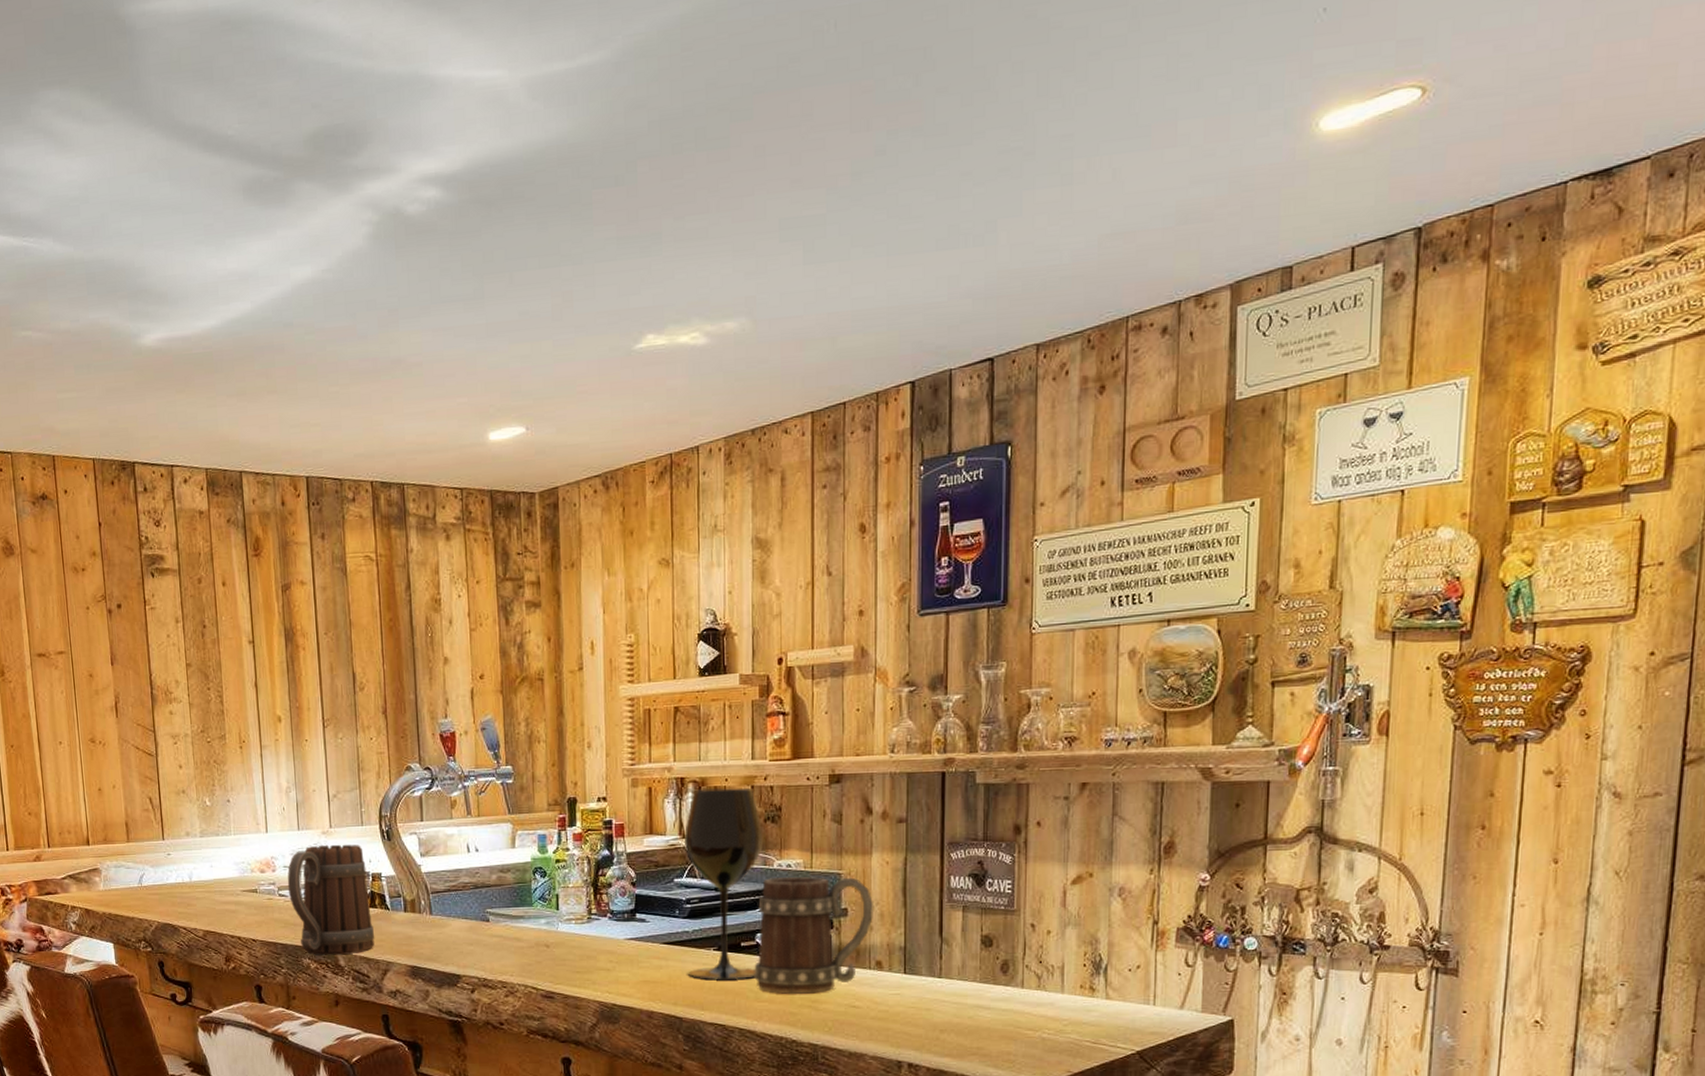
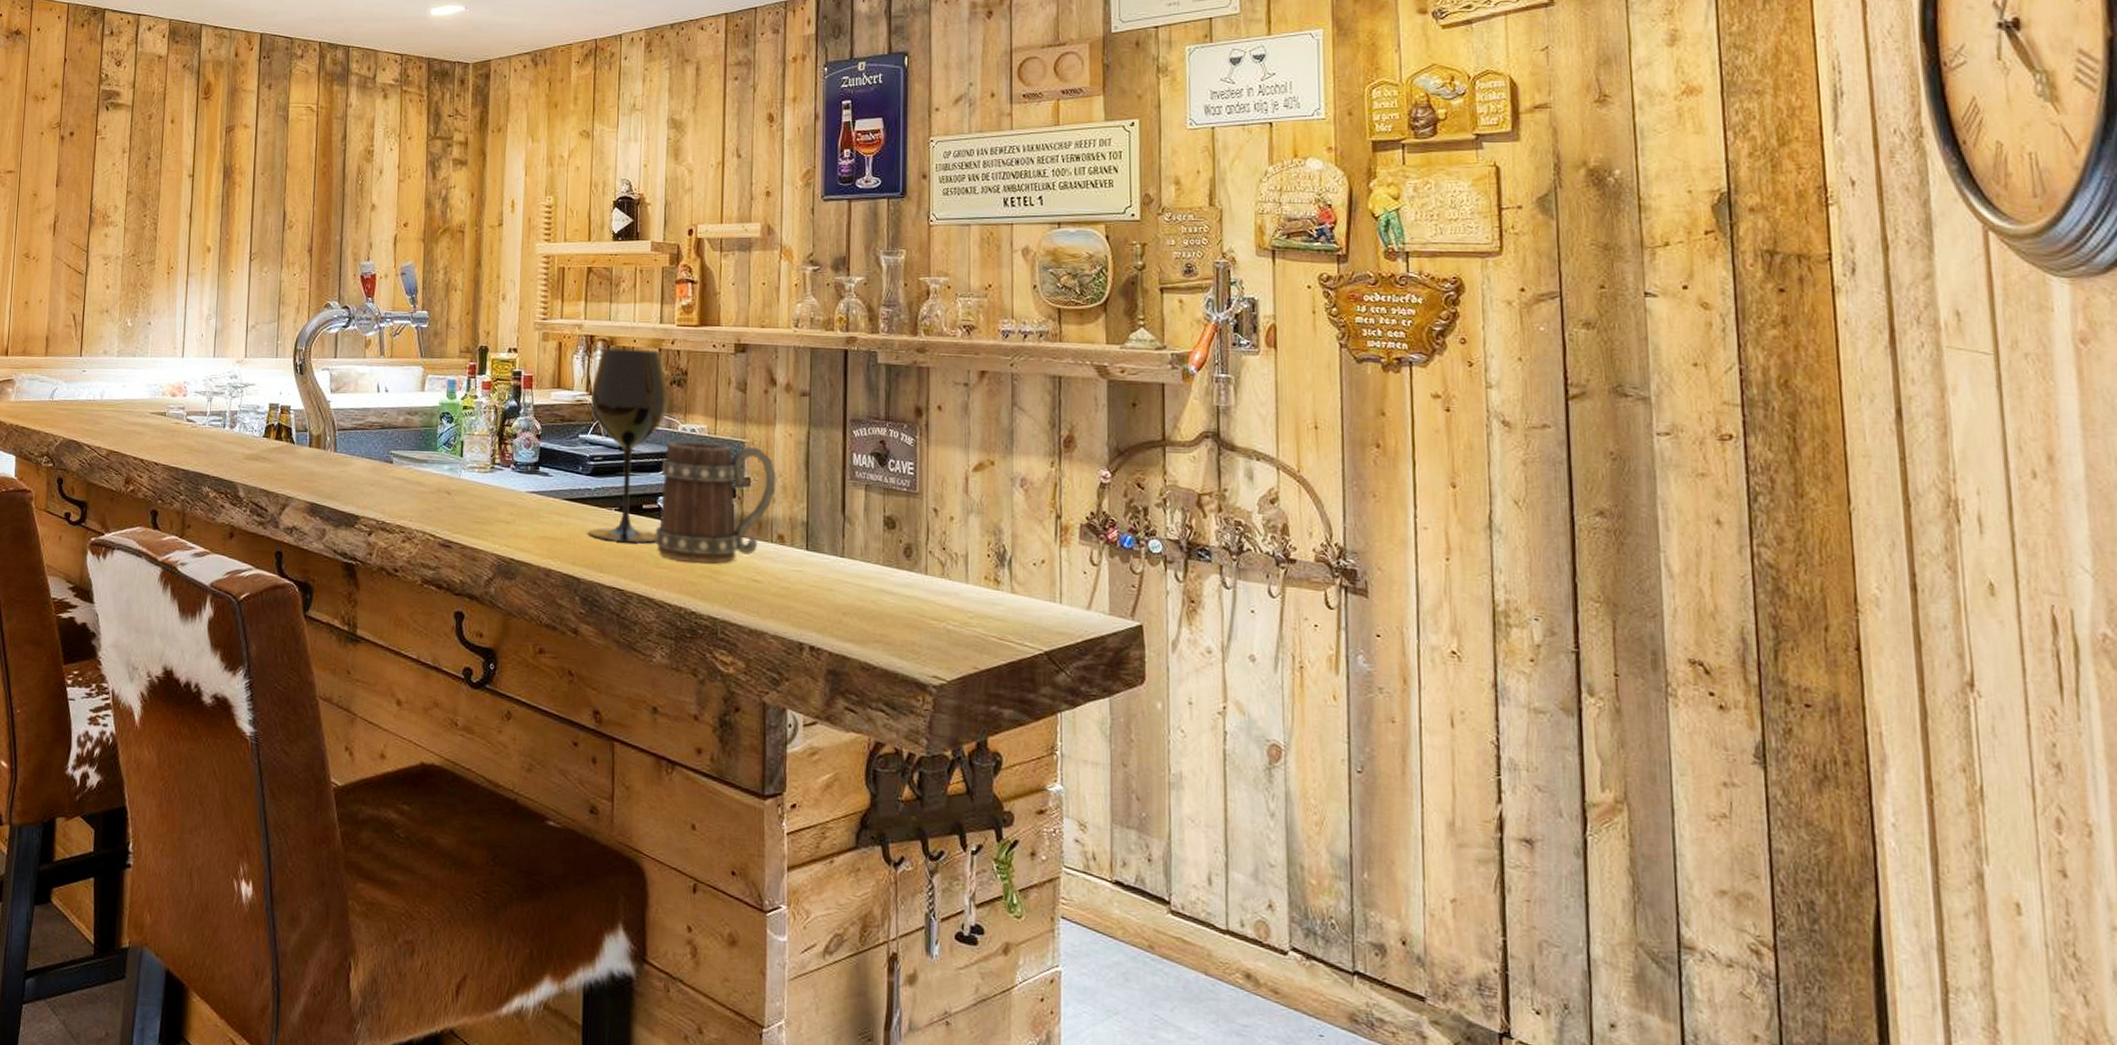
beer mug: present [287,844,375,955] -> none [196,373,278,486]

